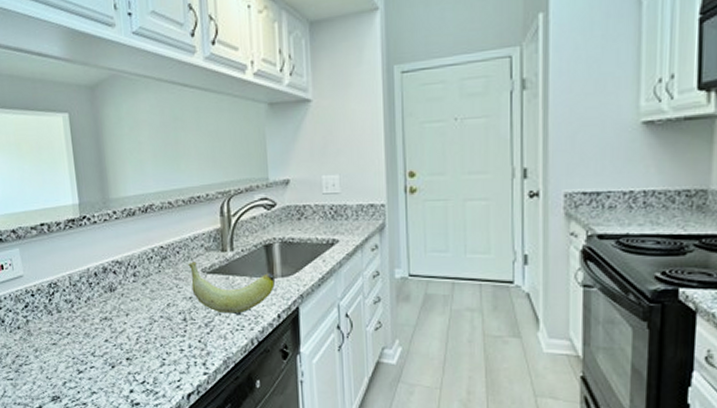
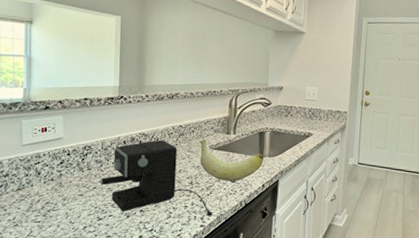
coffee maker: none [74,267,220,361] -> present [101,139,215,216]

